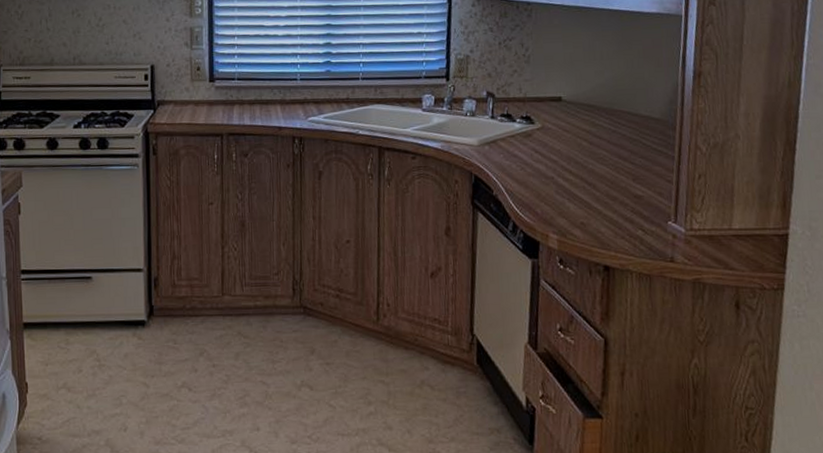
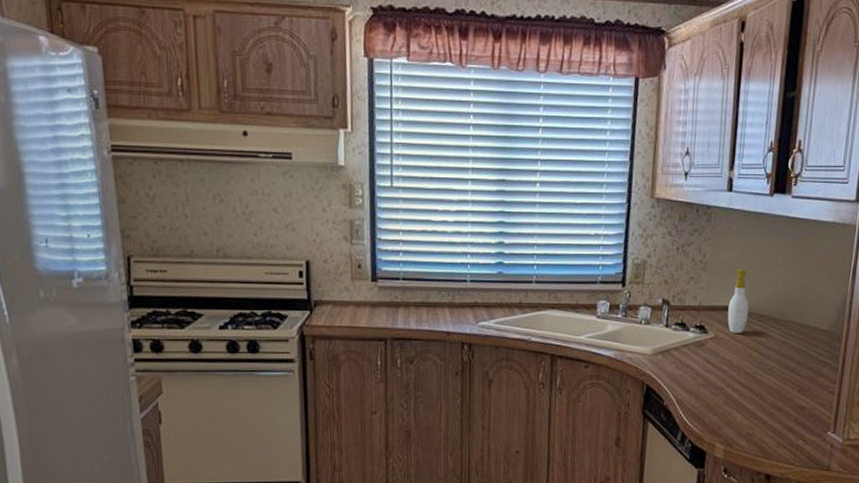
soap bottle: none [553,61,576,123] -> present [727,269,749,333]

